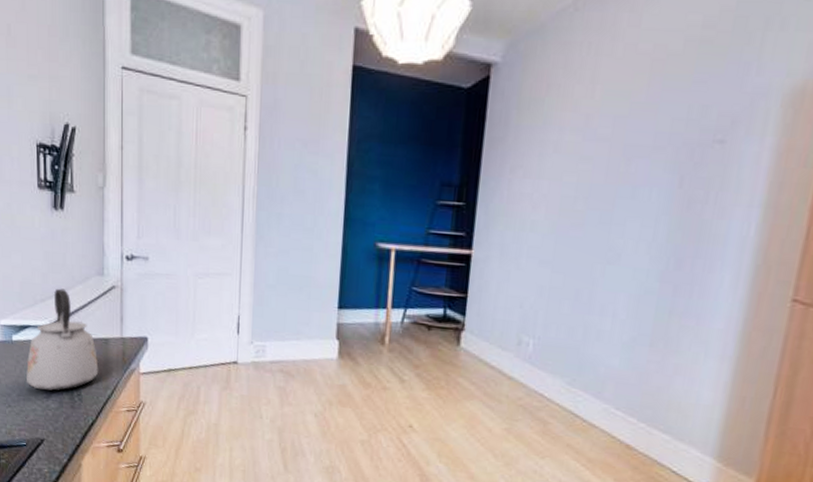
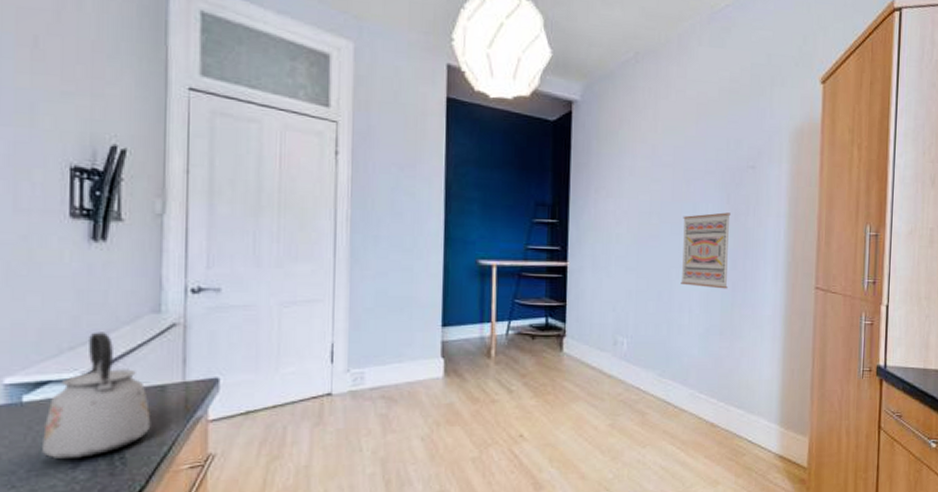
wall art: none [605,199,682,293] -> present [680,212,731,289]

